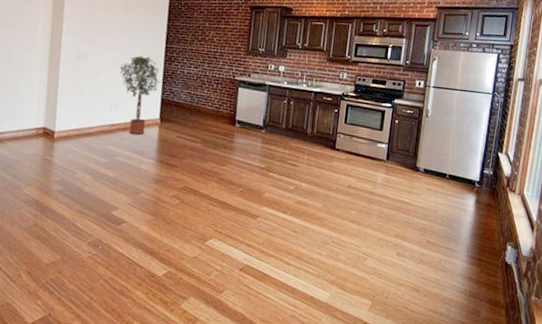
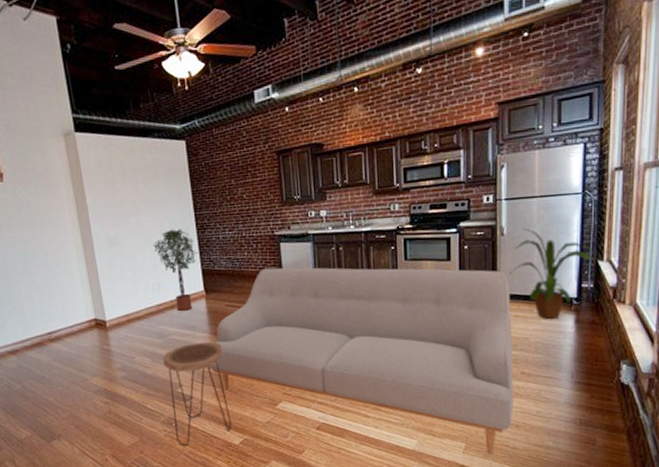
side table: none [99,167,166,272] -> present [163,342,232,447]
sofa: none [148,108,427,315] -> present [209,267,513,455]
house plant: none [428,115,497,197] -> present [509,229,595,319]

